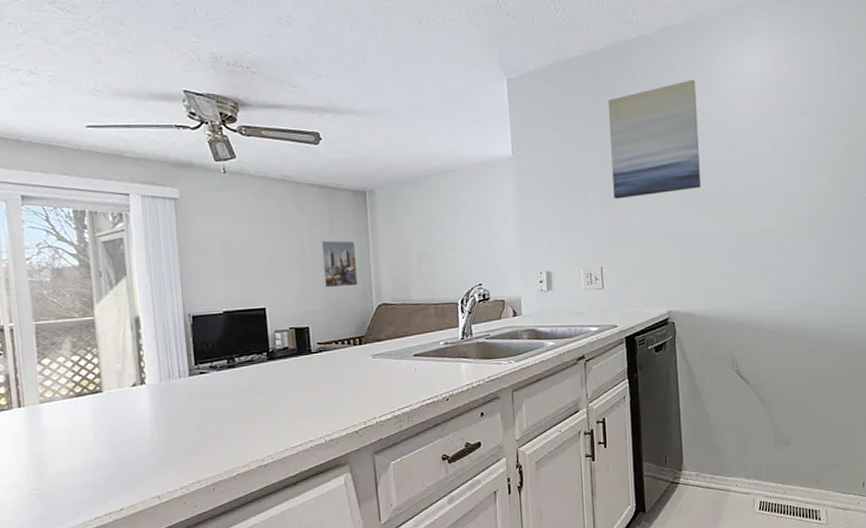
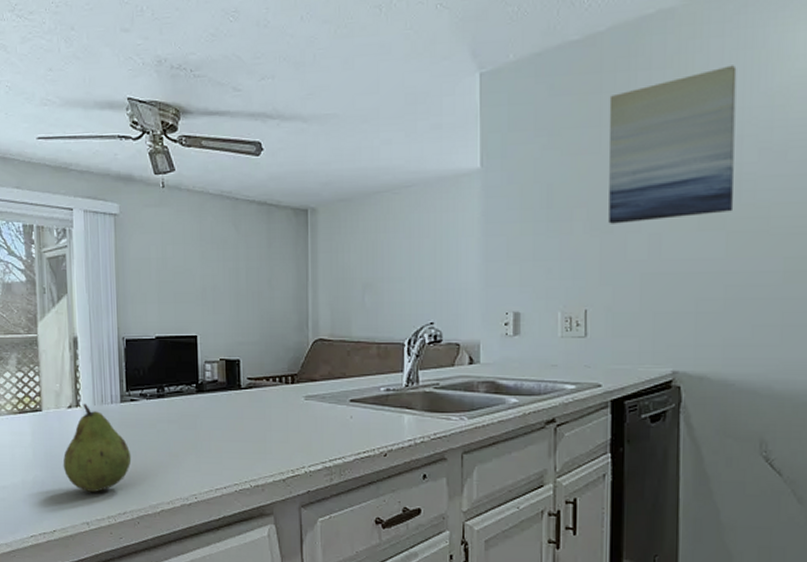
fruit: none [128,380,204,466] -> present [63,403,132,492]
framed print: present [319,240,358,288] -> none [255,264,294,318]

